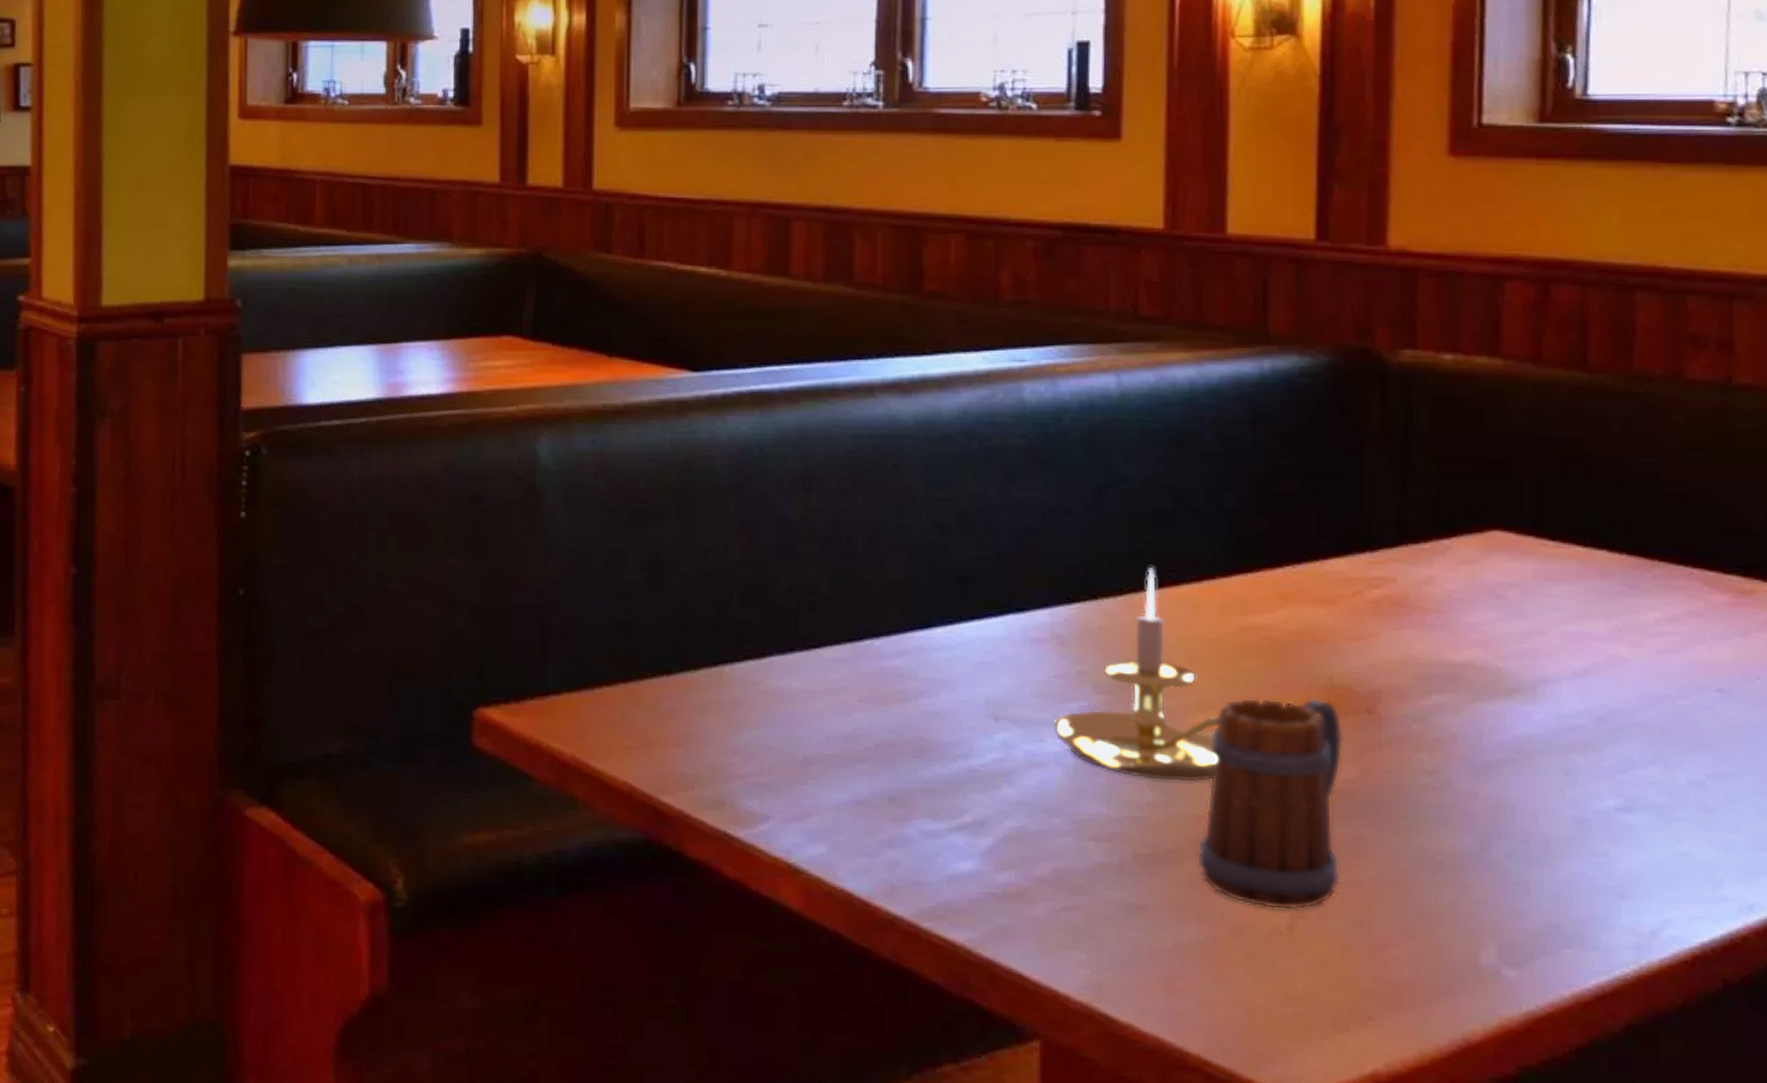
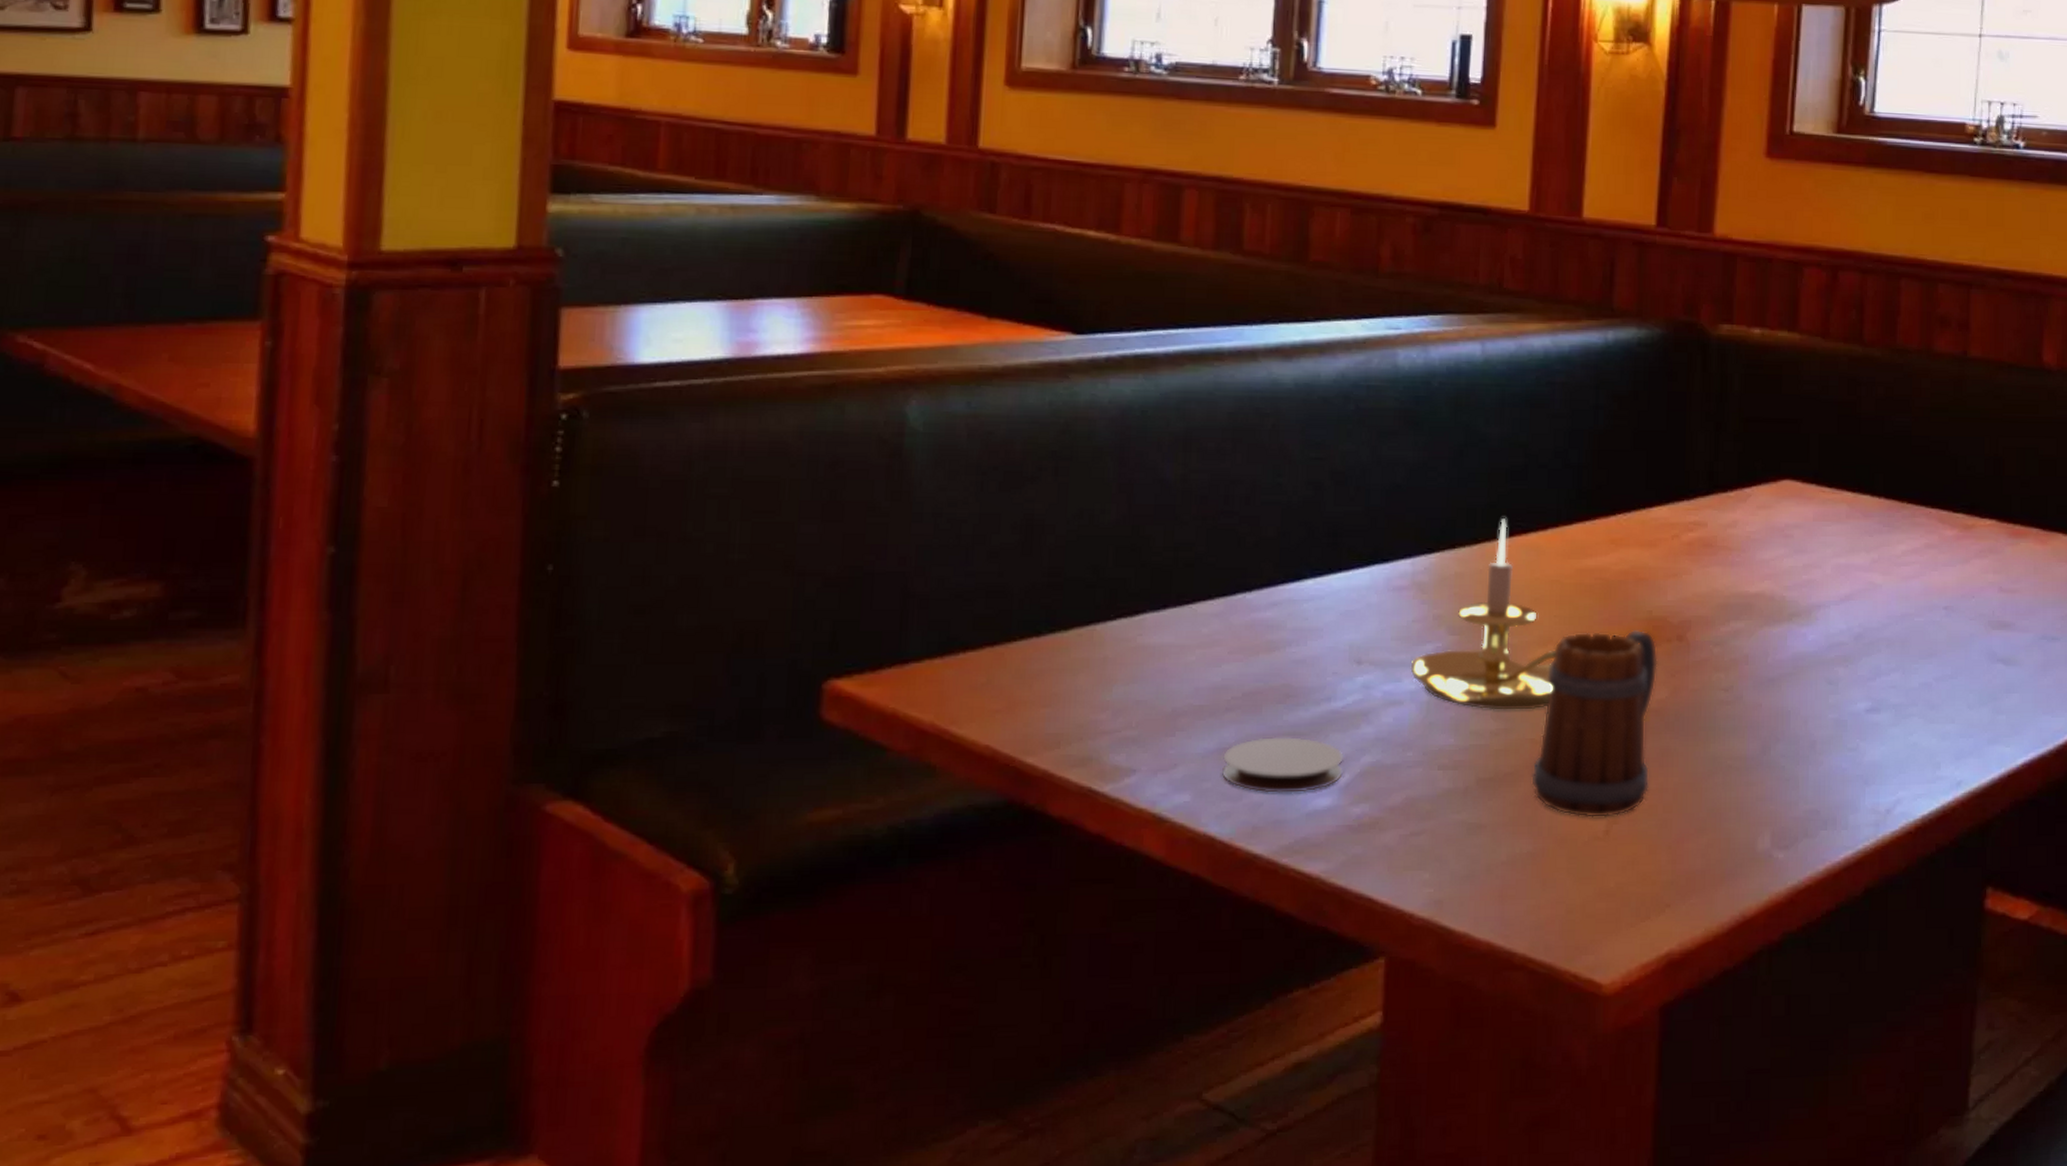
coaster: none [857,792,984,854] -> present [1222,737,1343,793]

